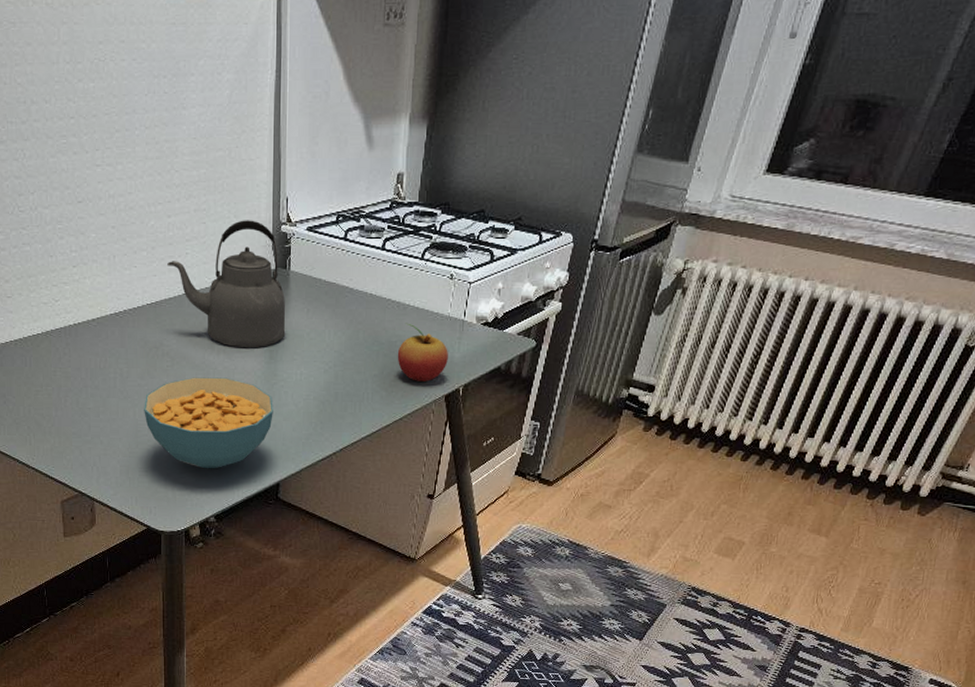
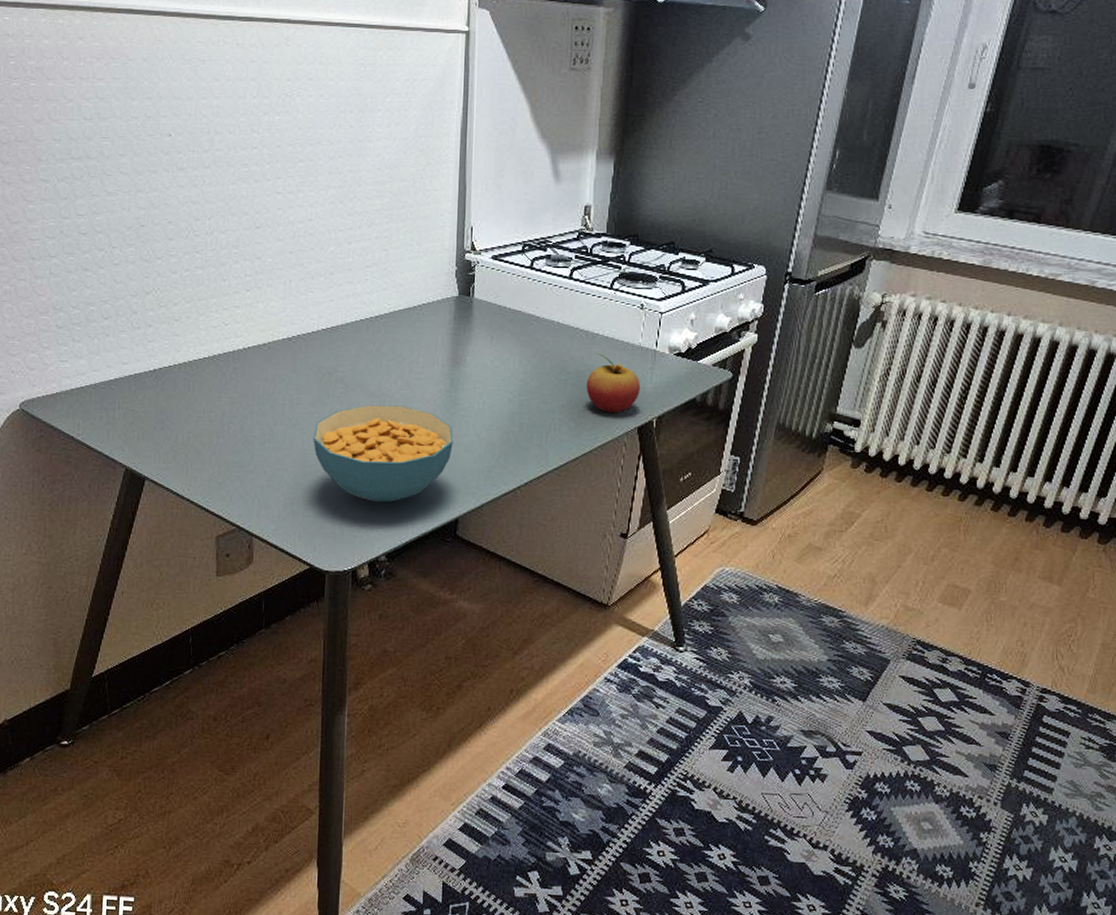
kettle: present [167,220,286,348] -> none [345,247,468,376]

